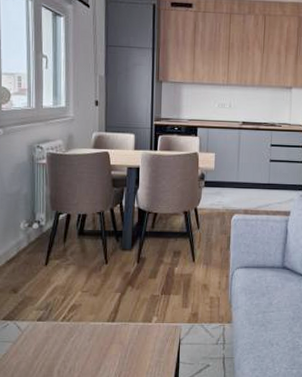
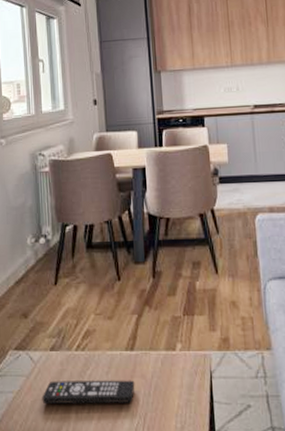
remote control: none [27,345,113,365] -> present [42,380,135,404]

